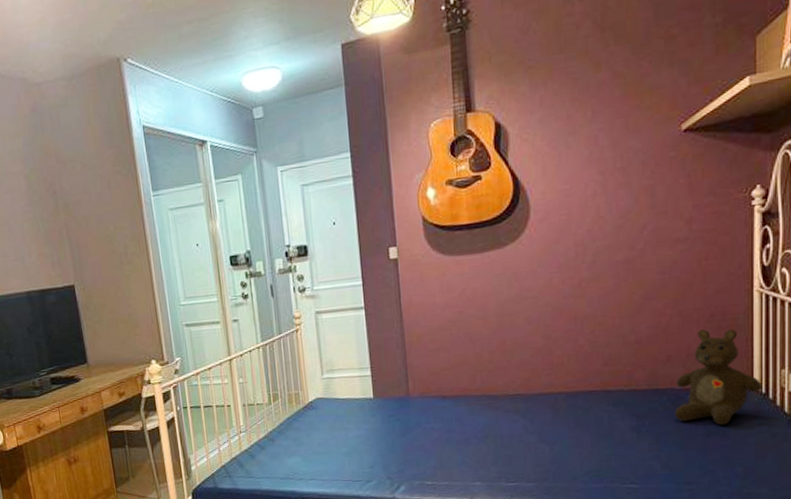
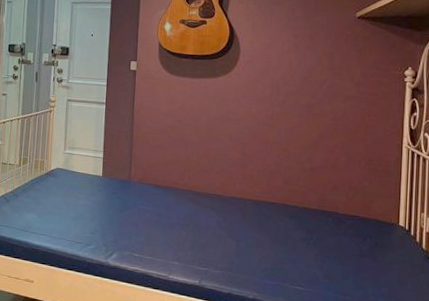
teddy bear: present [674,329,763,425] -> none [336,169,406,250]

